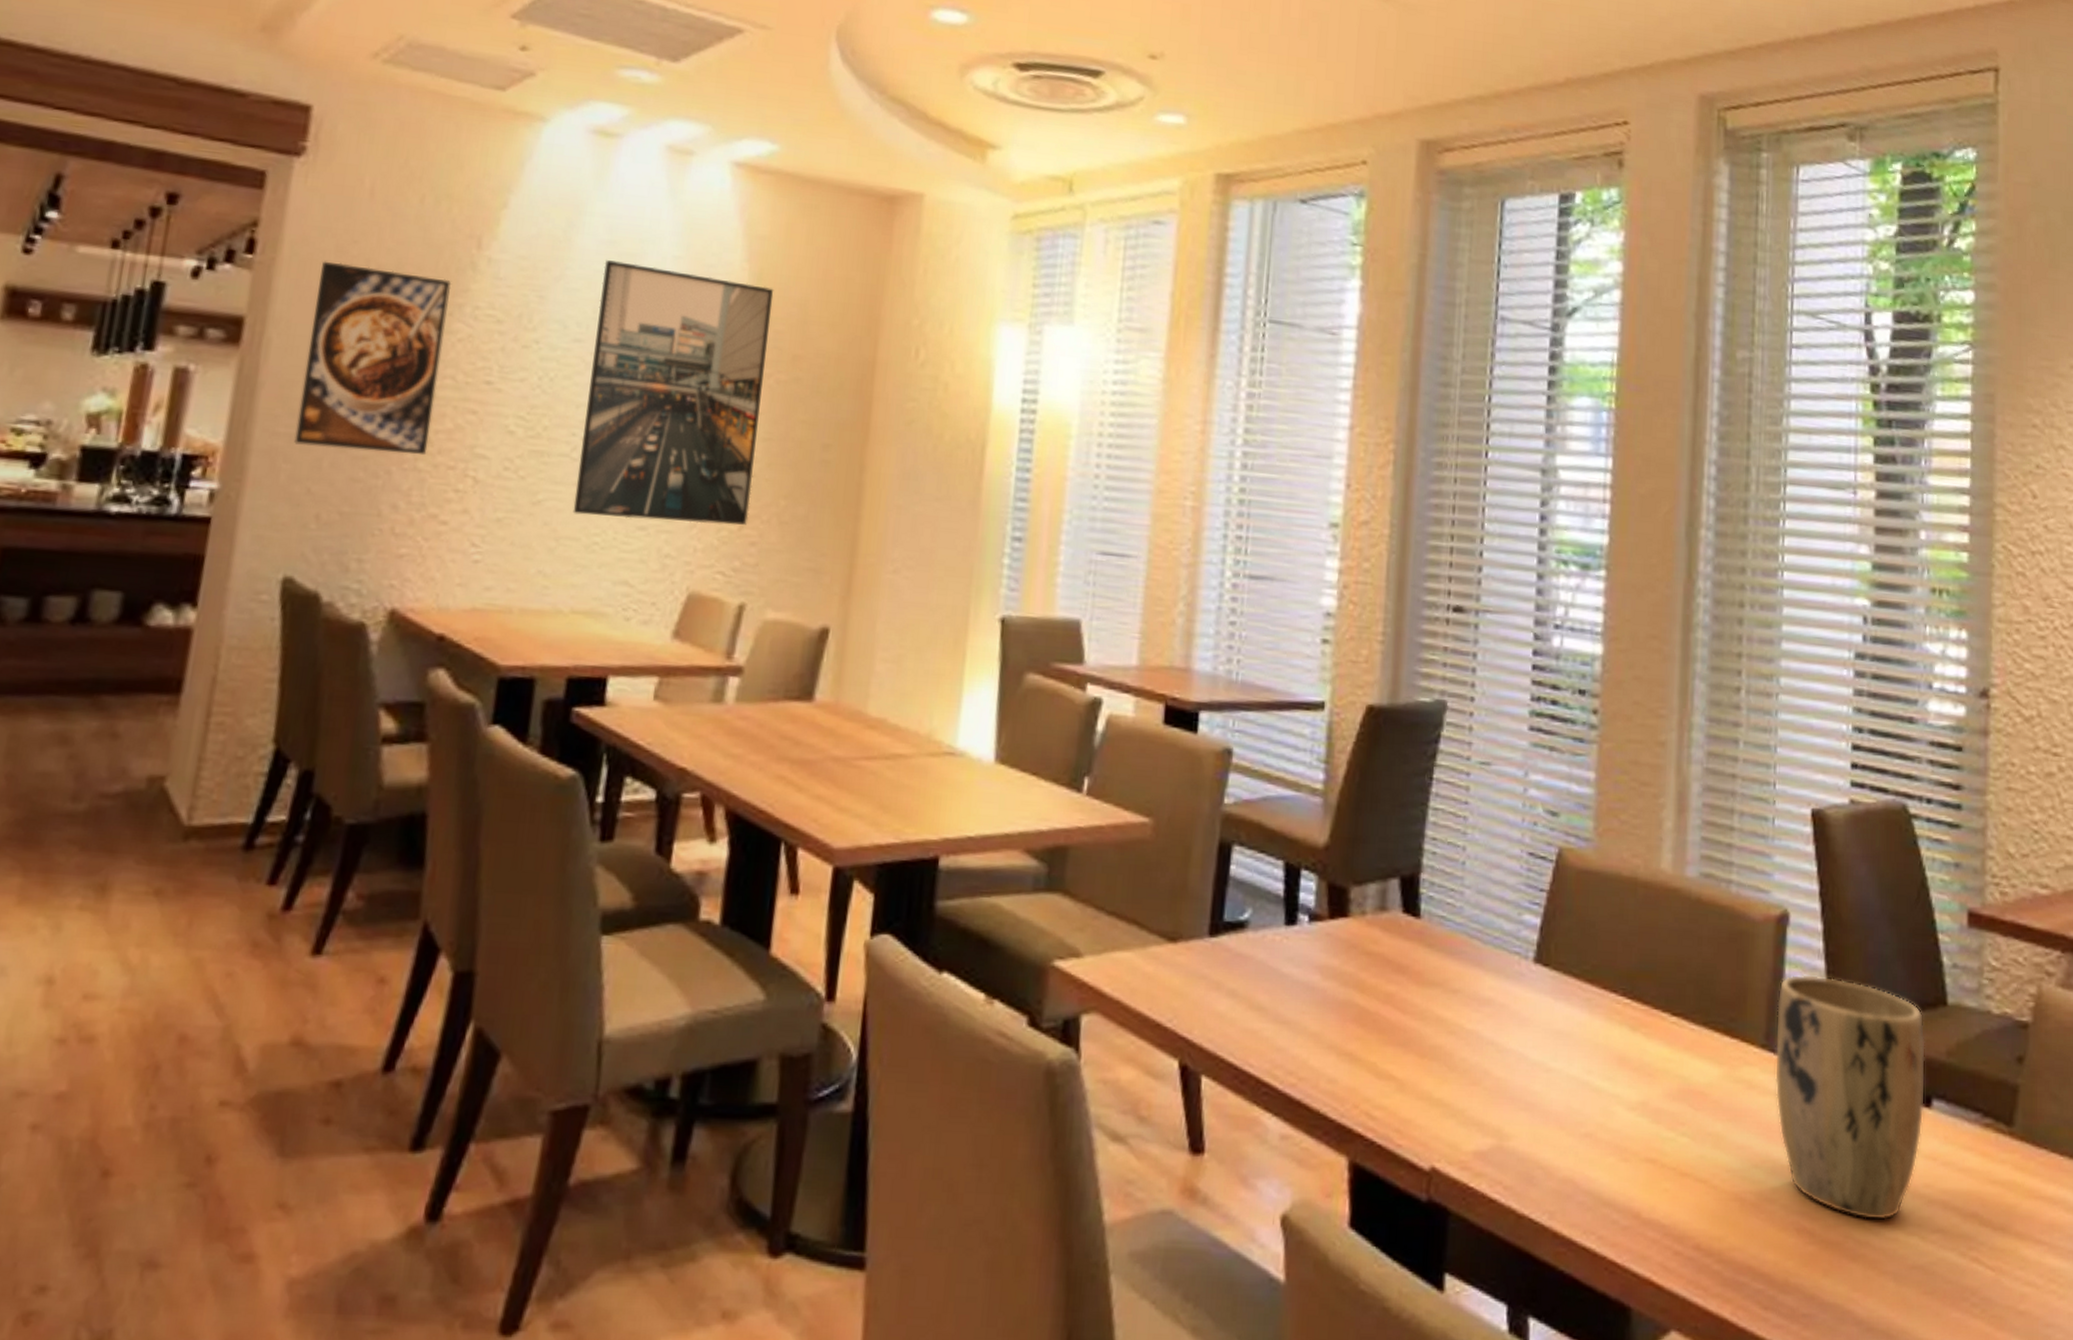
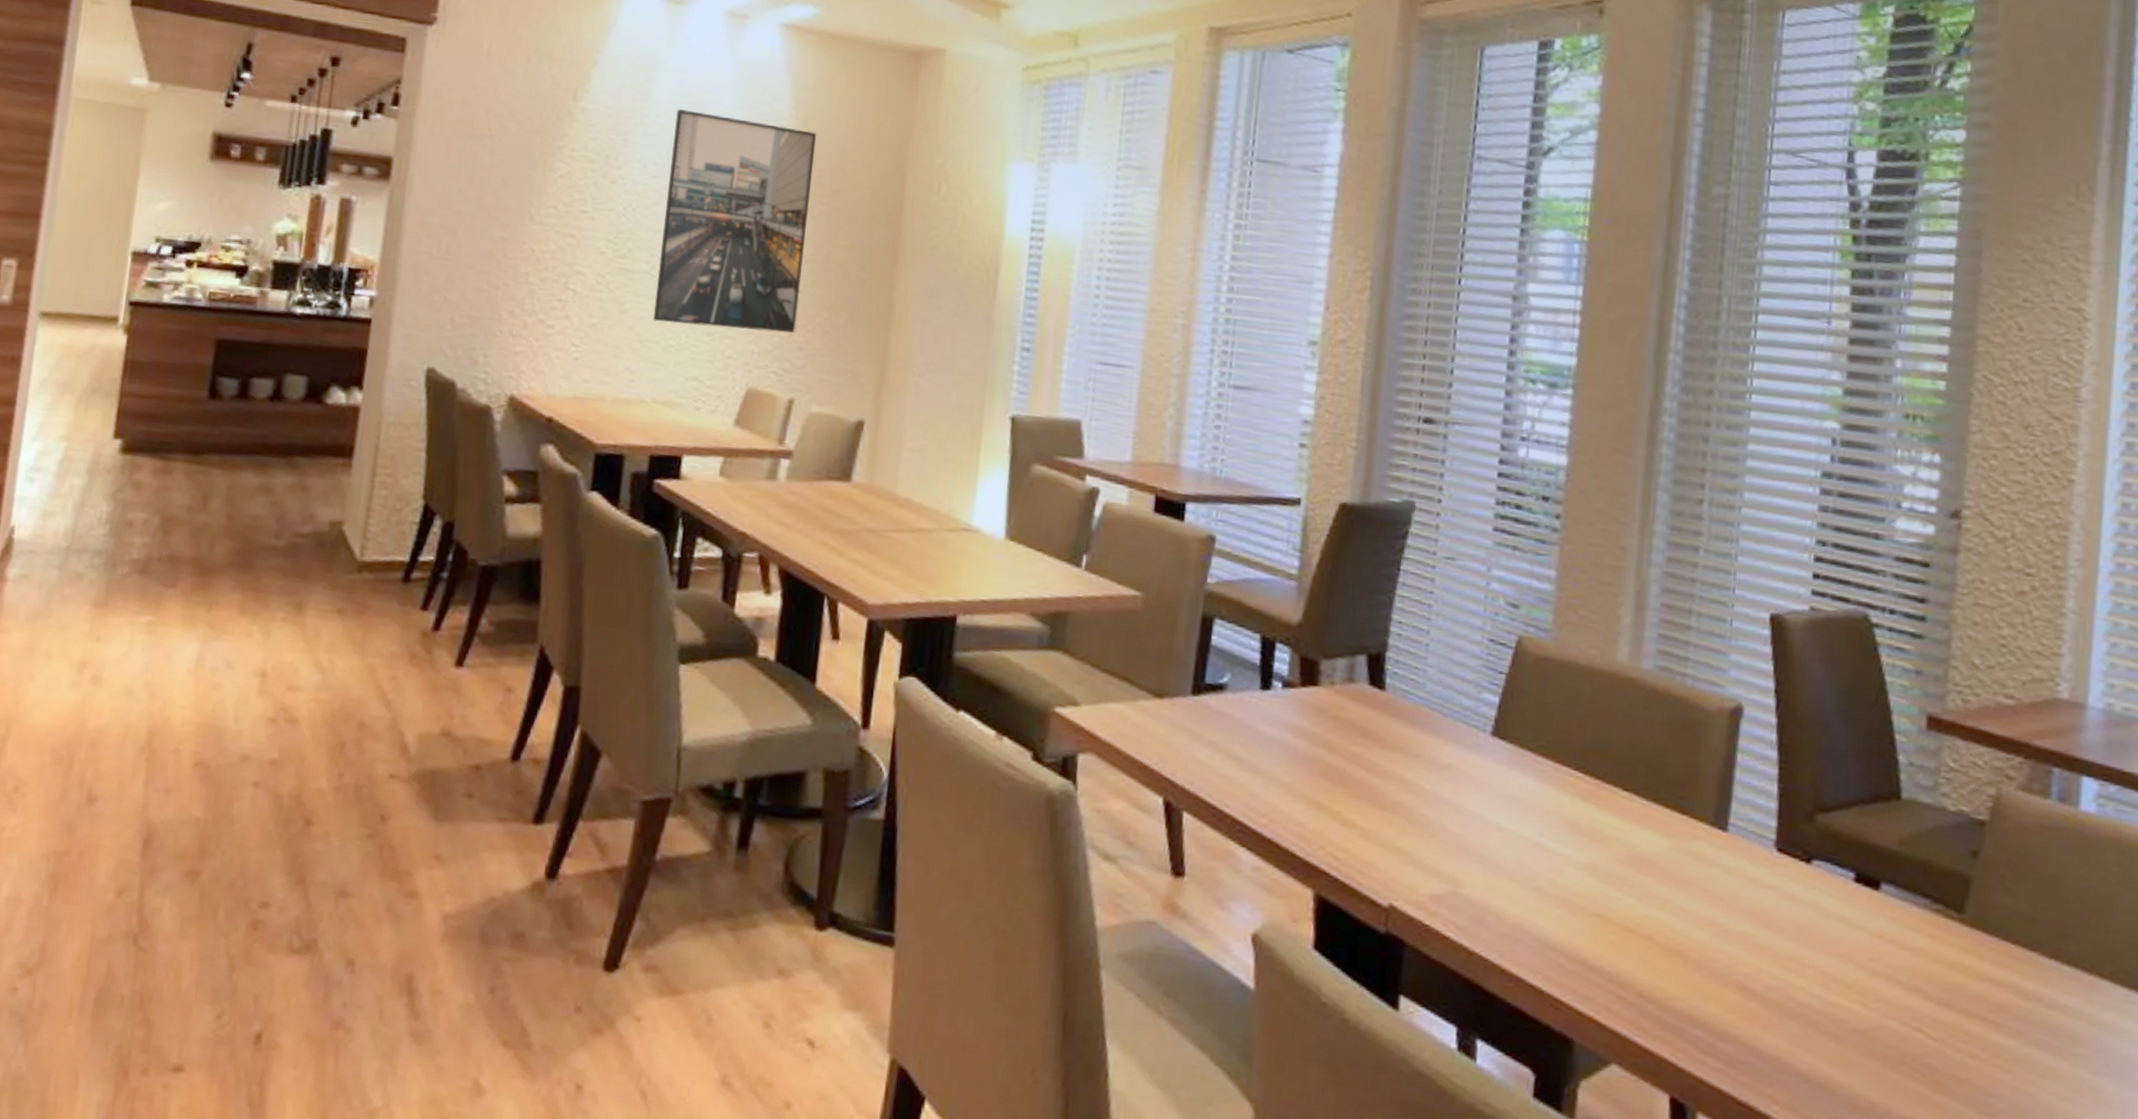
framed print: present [294,261,452,456] -> none [433,111,553,271]
plant pot: present [1774,974,1926,1221] -> none [1722,762,1877,987]

